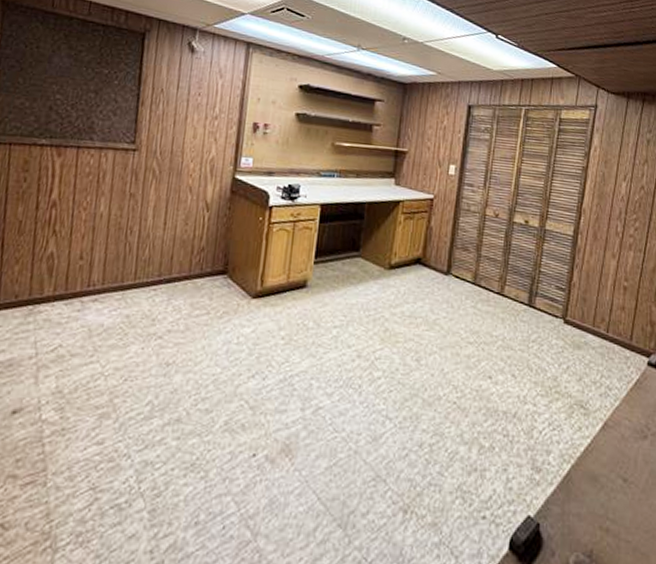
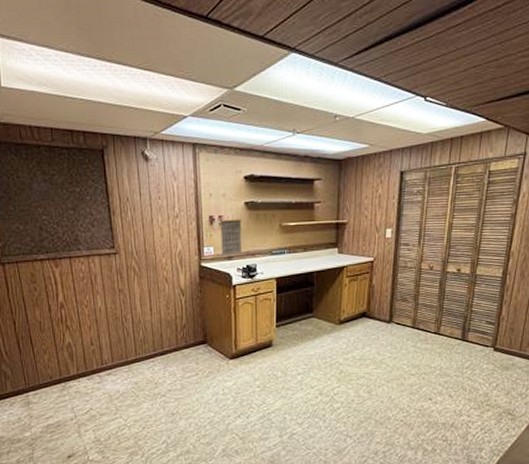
calendar: none [261,128,290,171] -> present [220,219,242,256]

